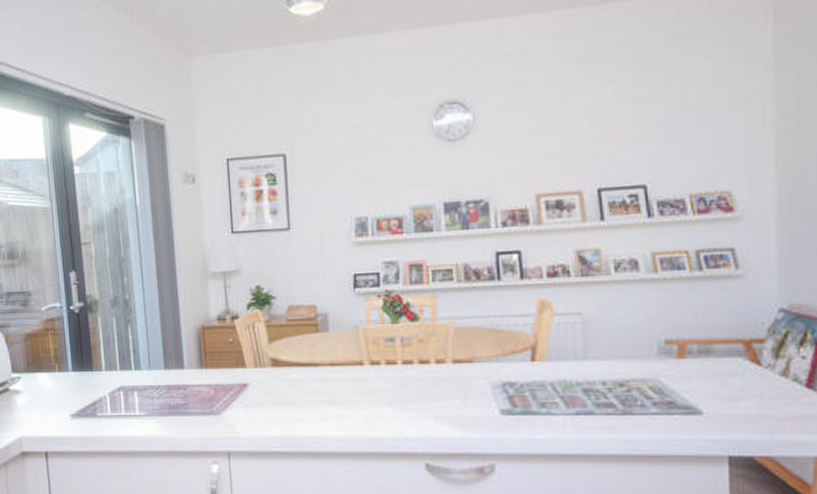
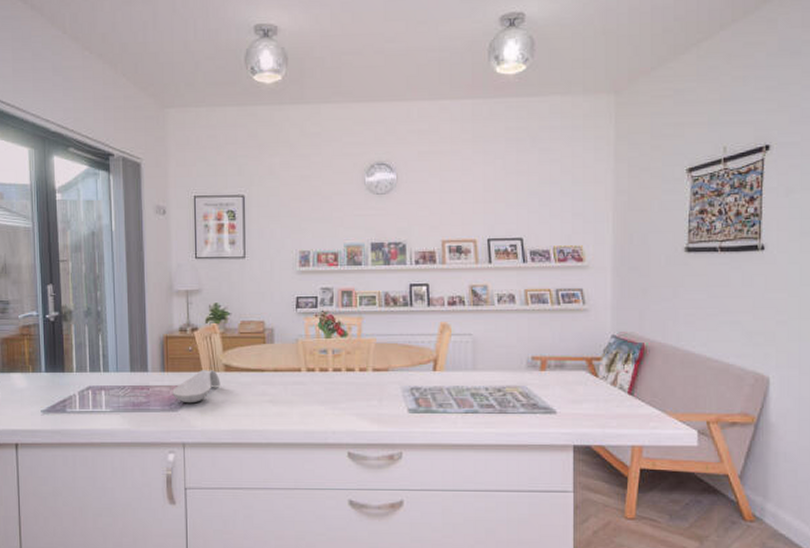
spoon rest: none [213,365,268,405] -> present [172,370,221,404]

